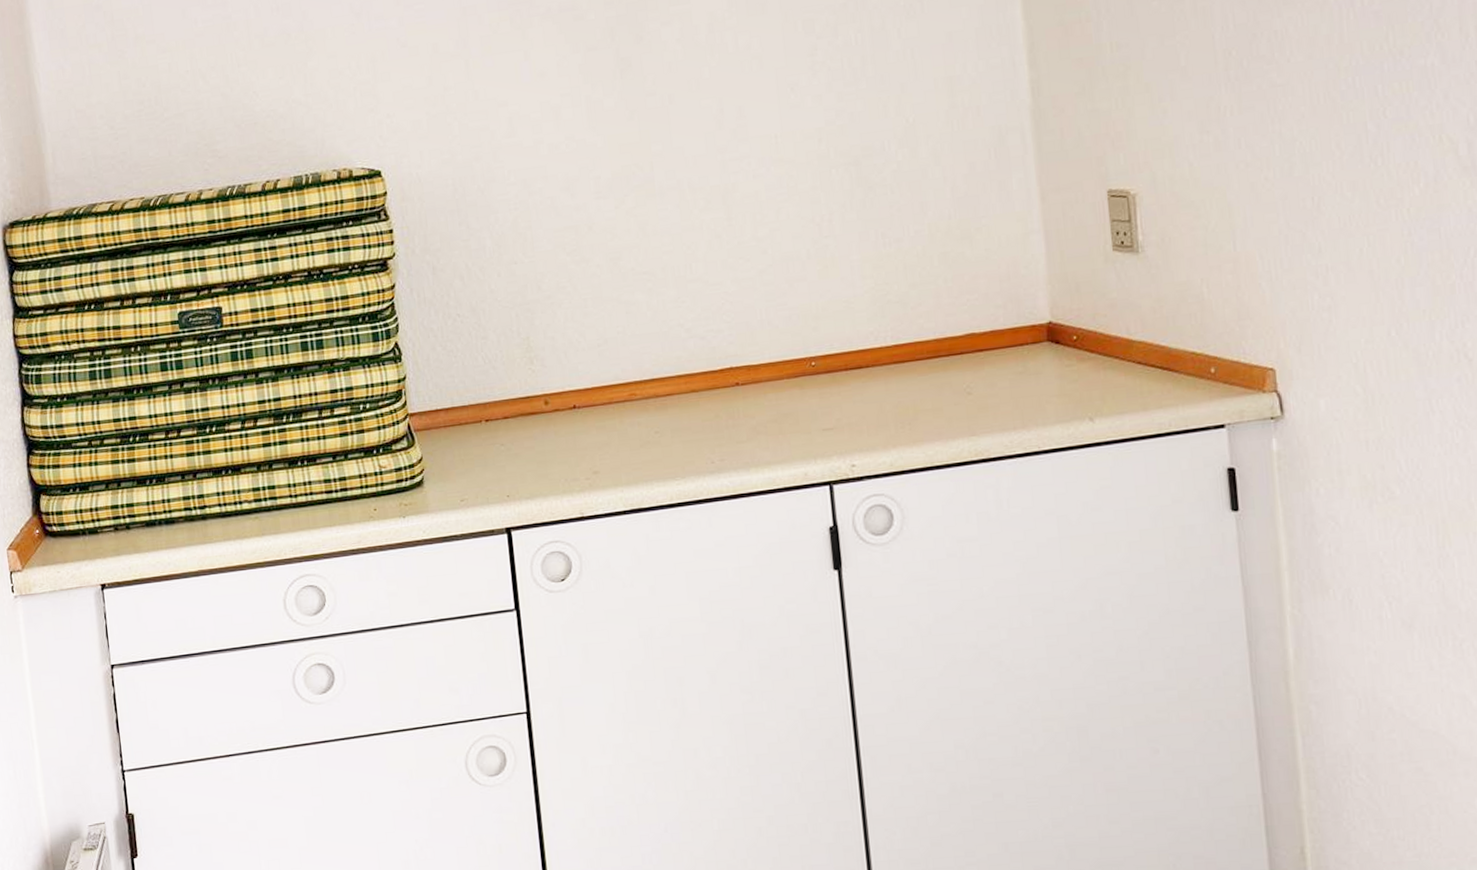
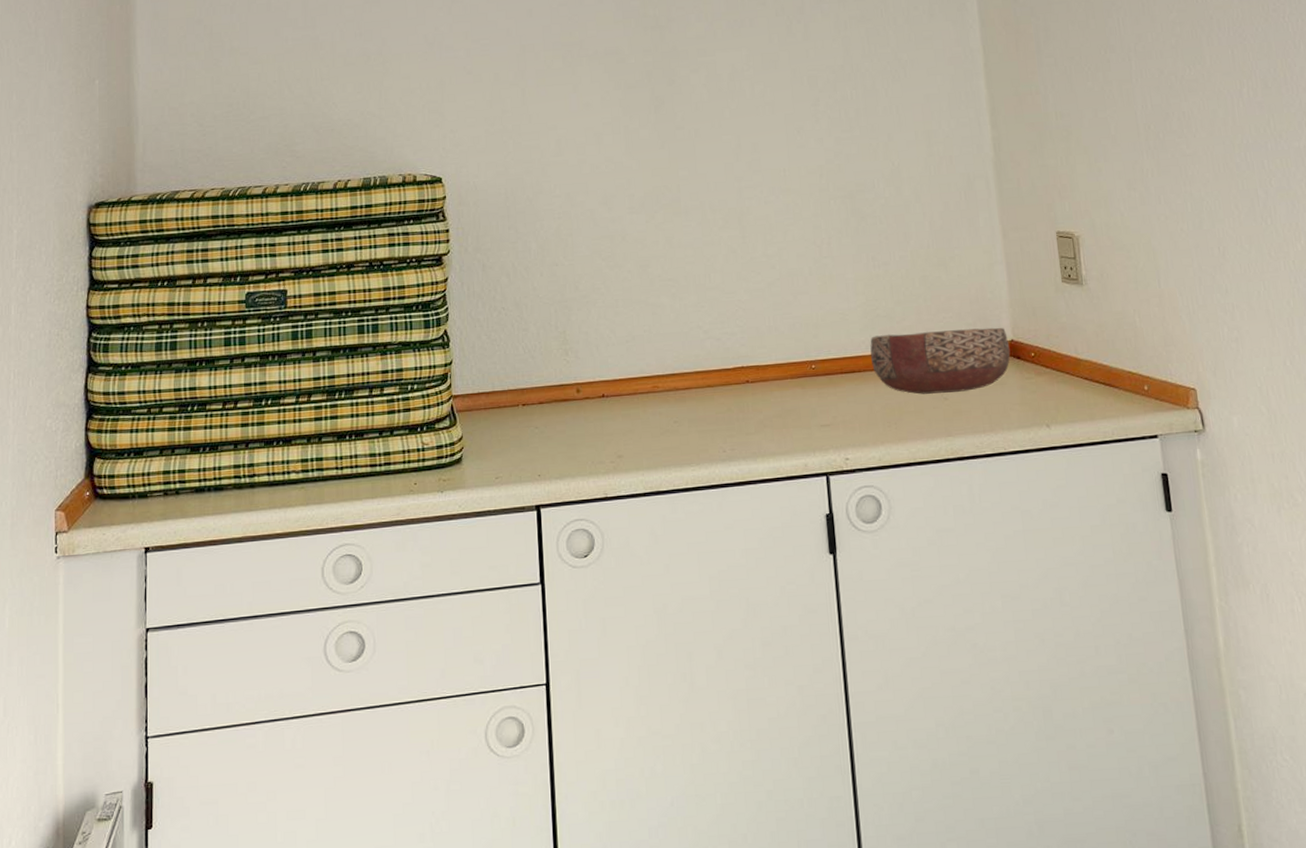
bowl: none [879,308,1048,390] -> present [870,327,1011,394]

